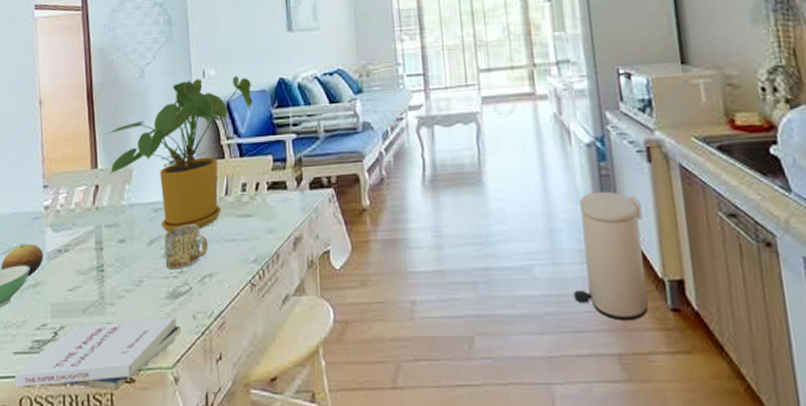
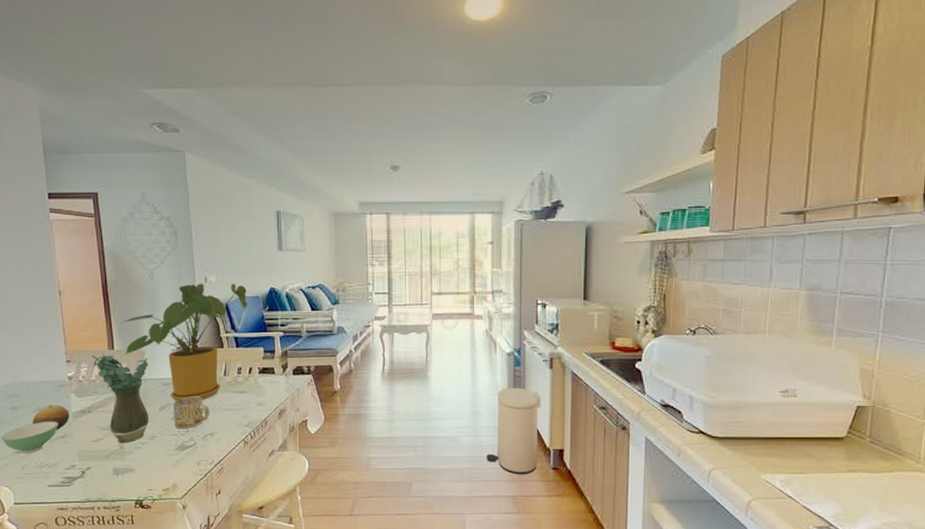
books: present [14,317,182,390] -> none [50,463,188,513]
vase: none [72,174,137,291] -> present [92,353,150,443]

